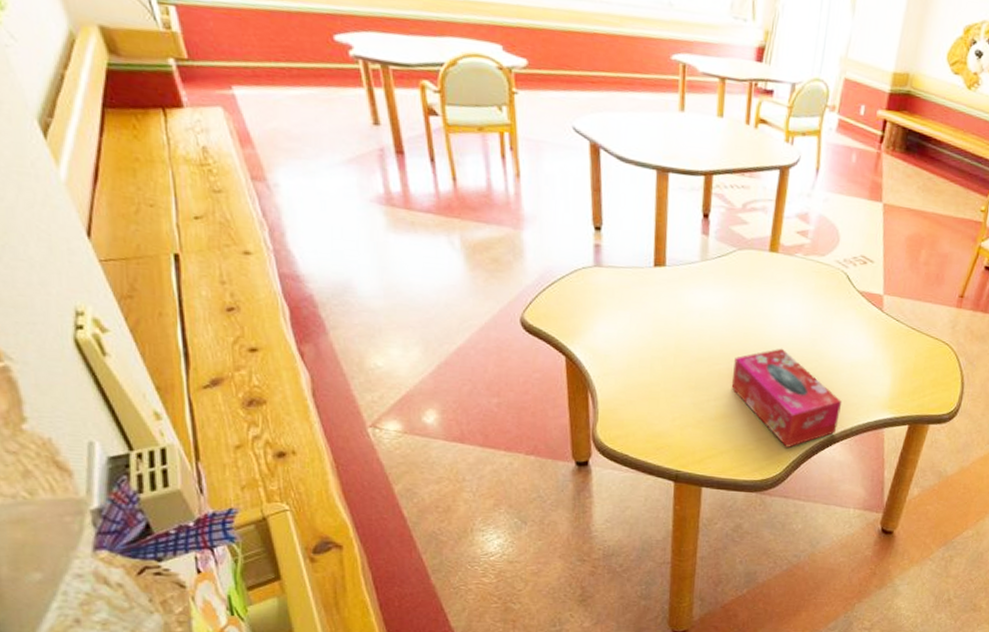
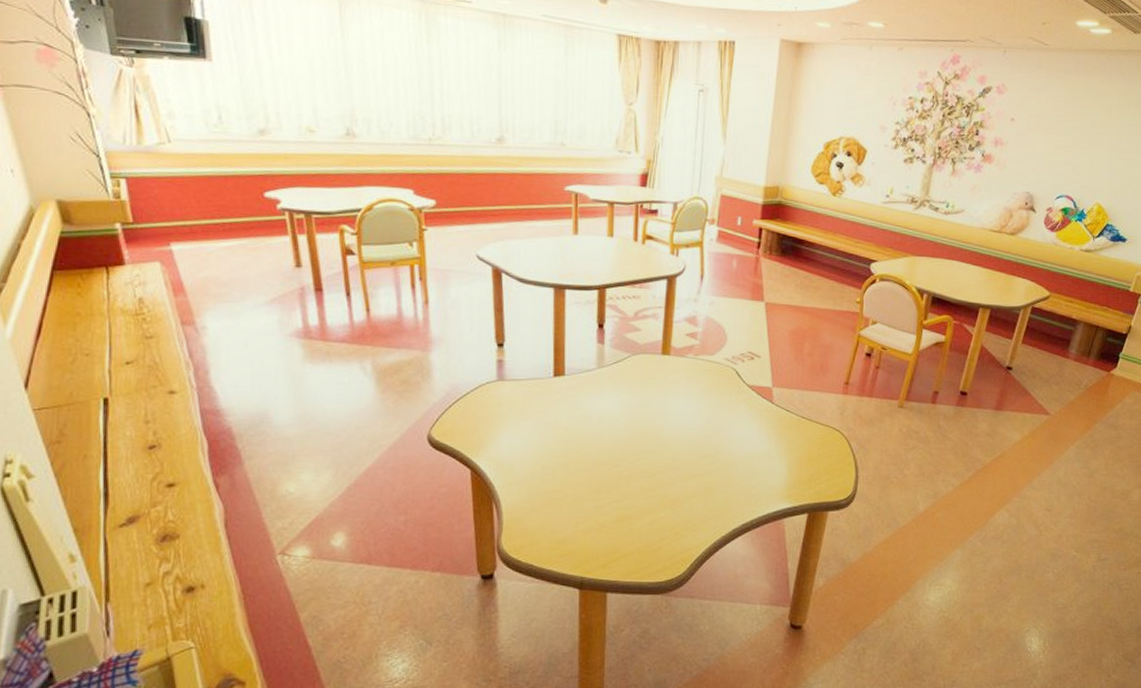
tissue box: present [731,348,842,447] -> none [631,446,741,545]

